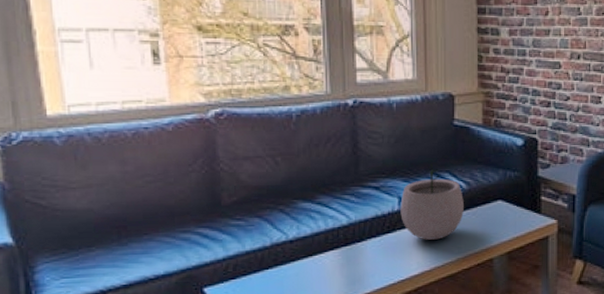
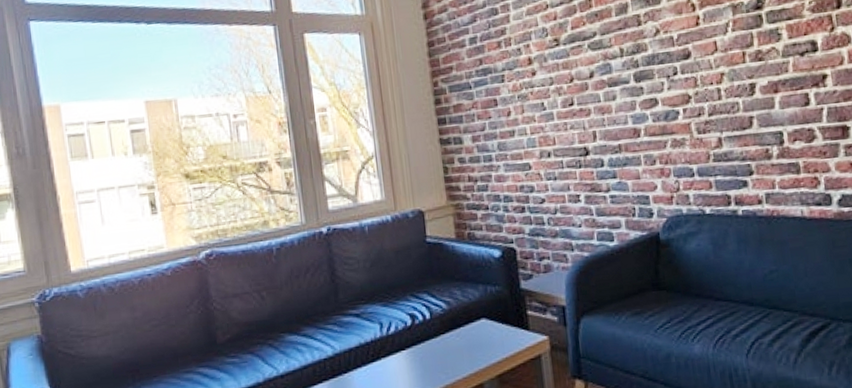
plant pot: present [400,164,464,240] -> none [382,285,447,367]

